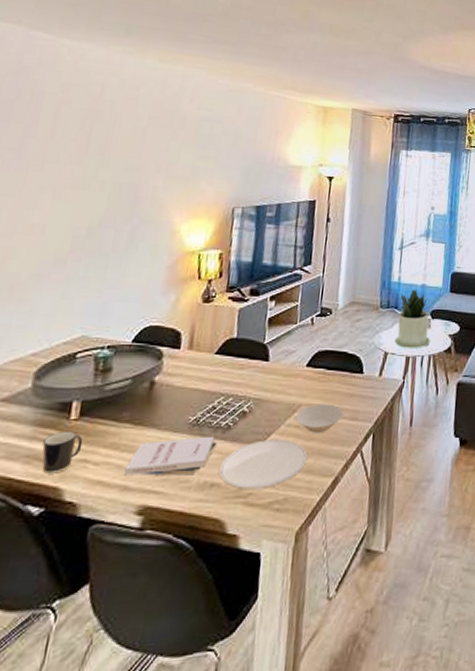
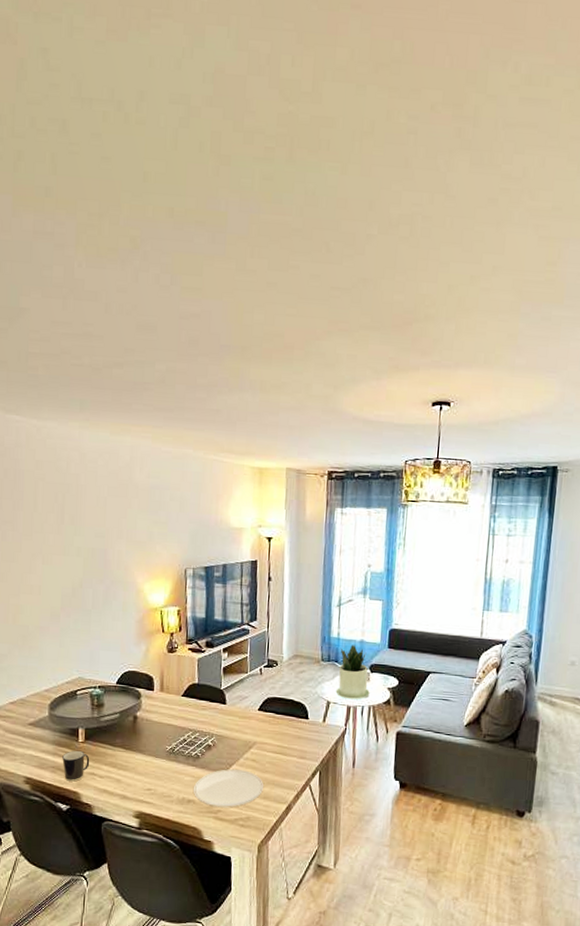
books: present [124,436,218,476] -> none [123,762,190,792]
bowl: present [295,404,344,433] -> none [251,742,293,767]

